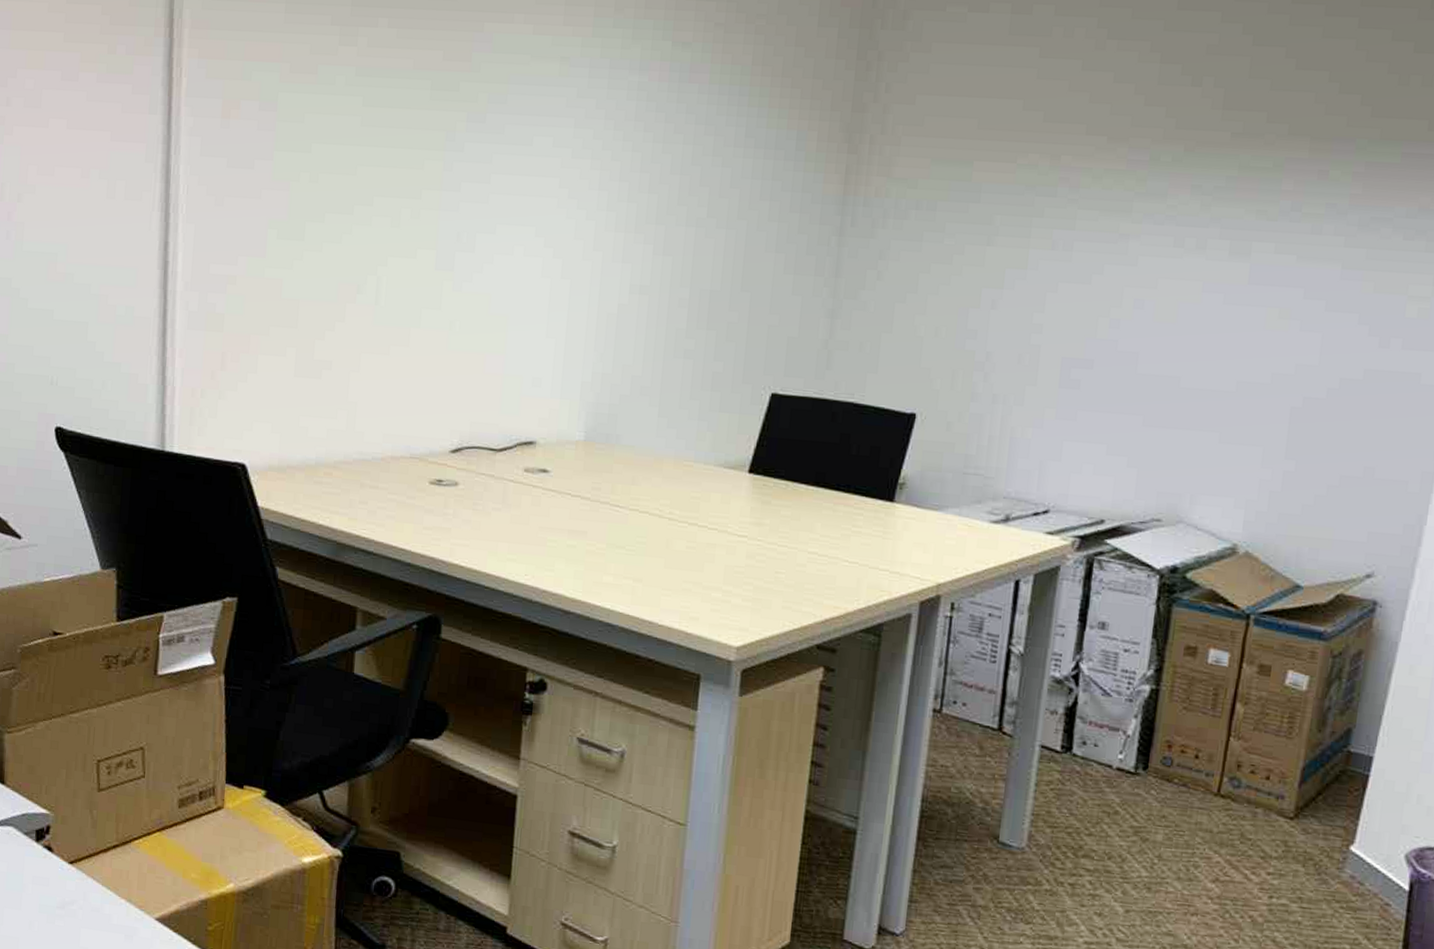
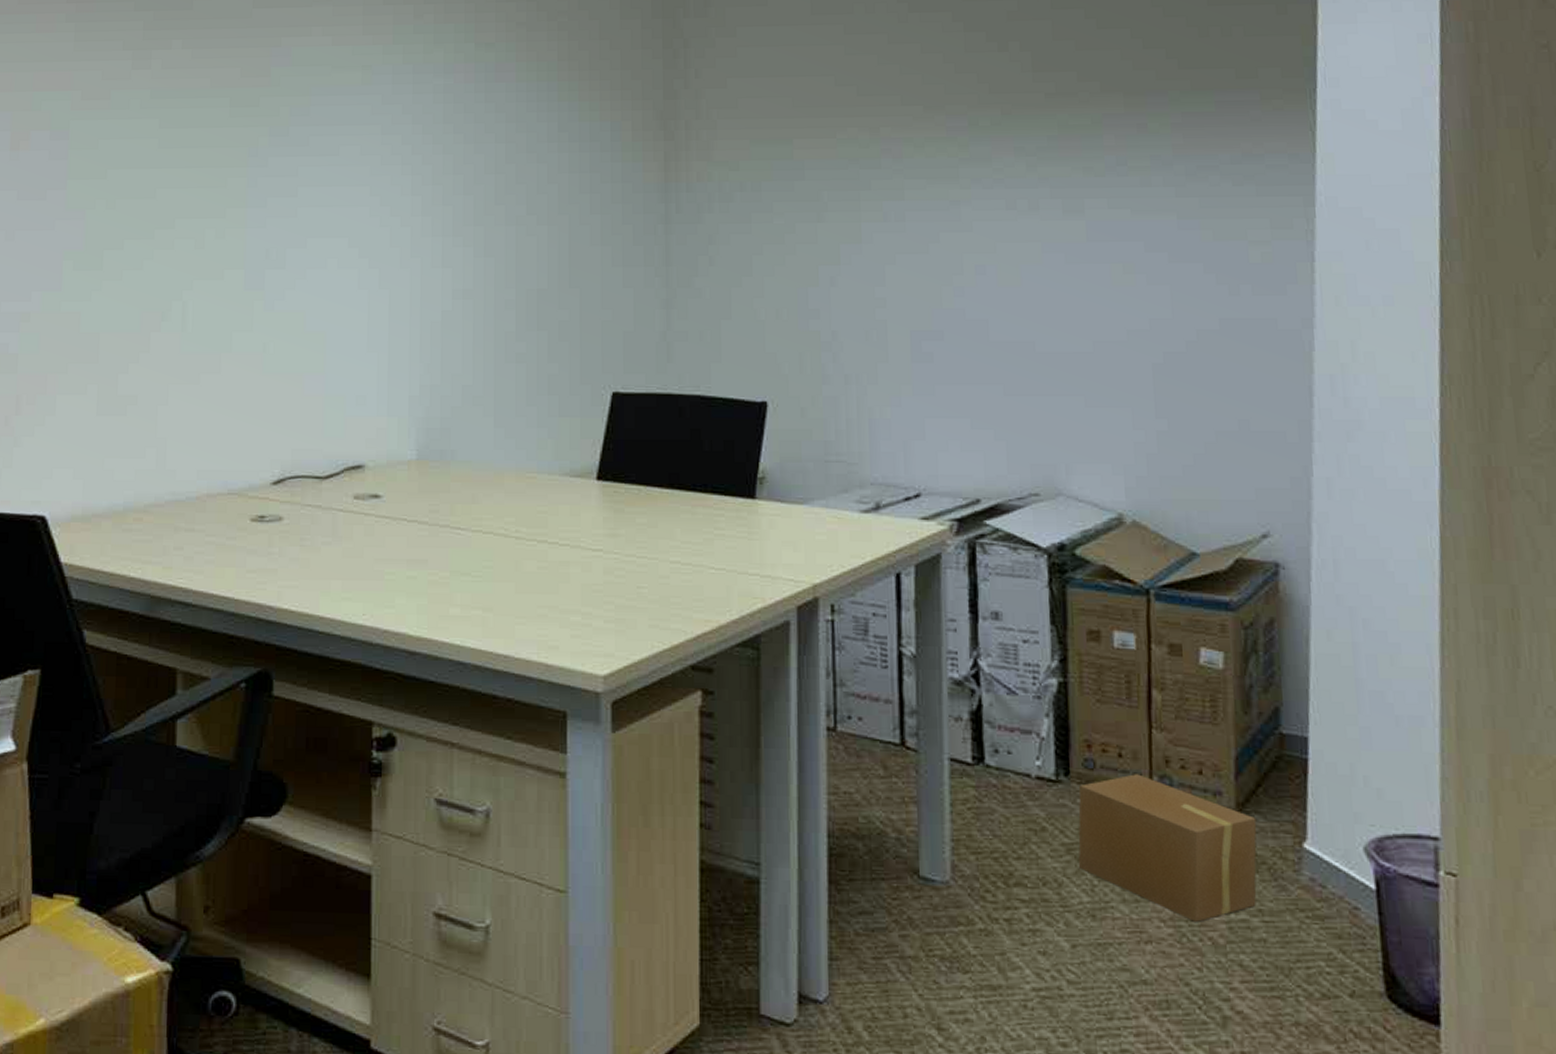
cardboard box: none [1143,773,1312,902] -> present [1078,774,1257,922]

